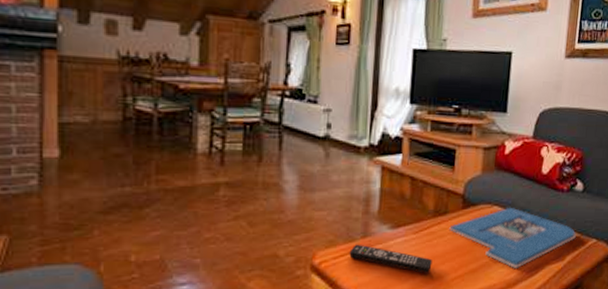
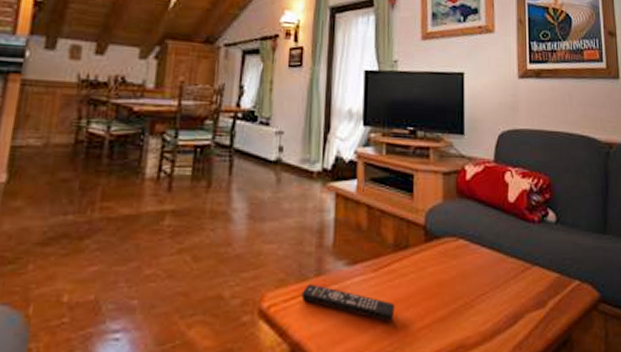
board game: present [448,207,576,268] -> none [410,240,556,316]

